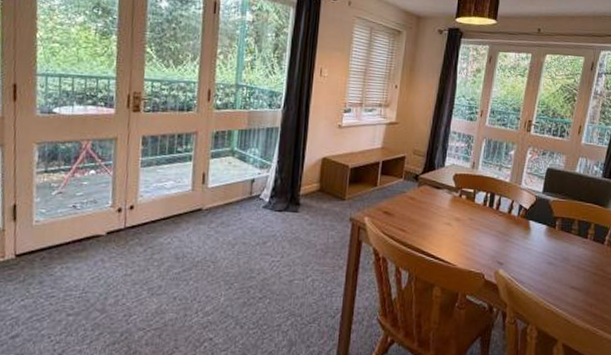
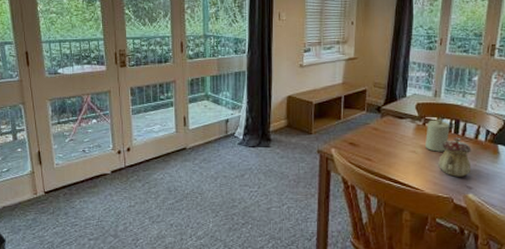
candle: none [460,191,485,225] -> present [425,118,450,152]
teapot: none [472,211,504,252] -> present [438,137,472,177]

